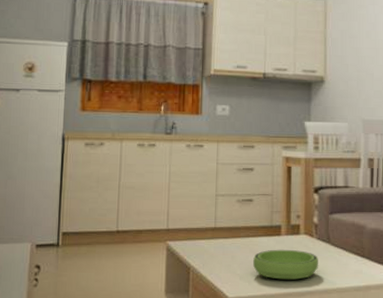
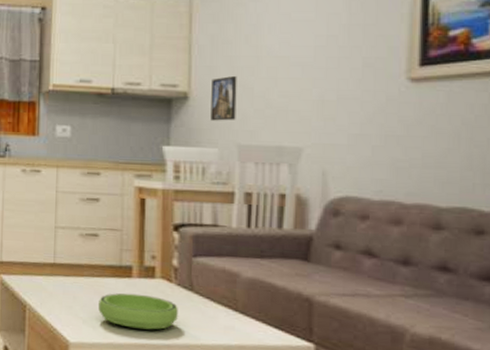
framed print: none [342,63,361,100] -> present [210,75,237,121]

